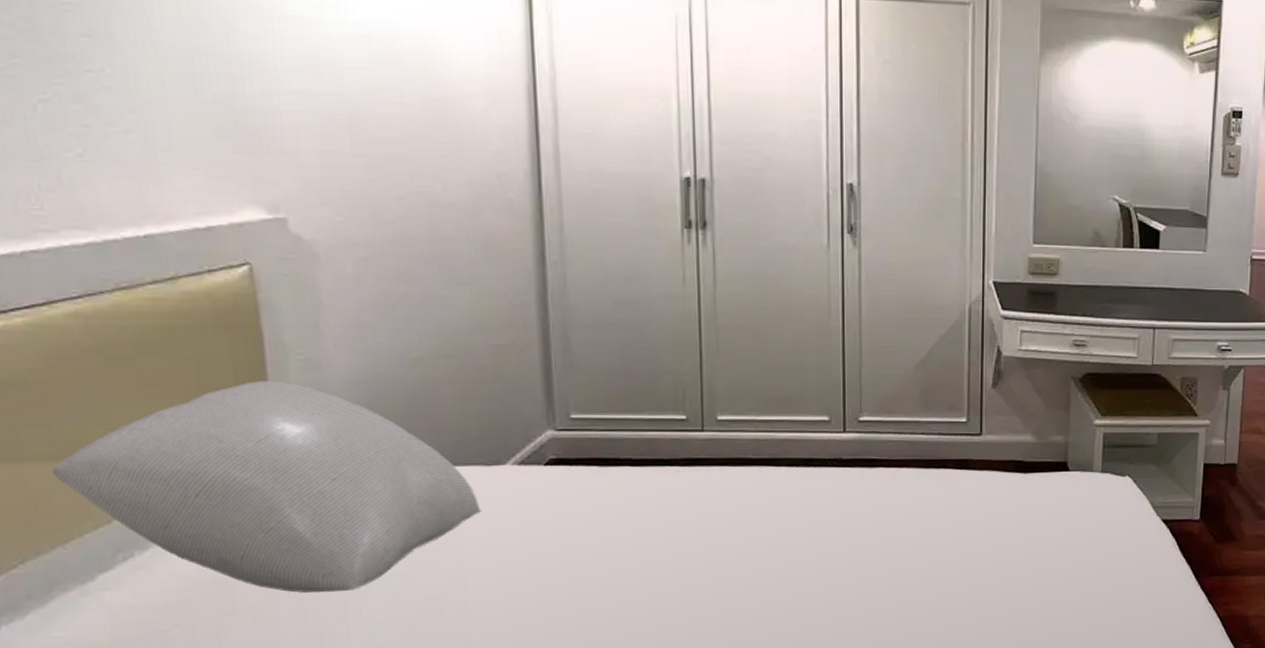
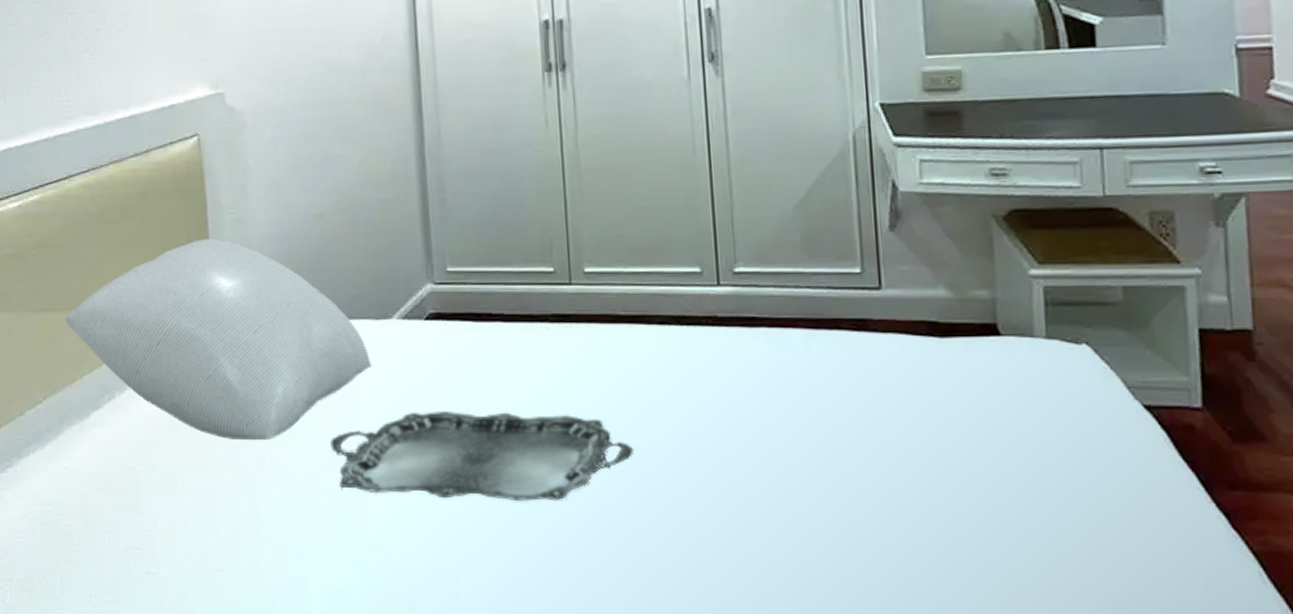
serving tray: none [429,549,758,634] -> present [329,410,634,501]

